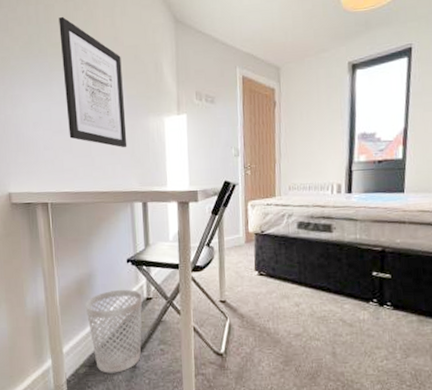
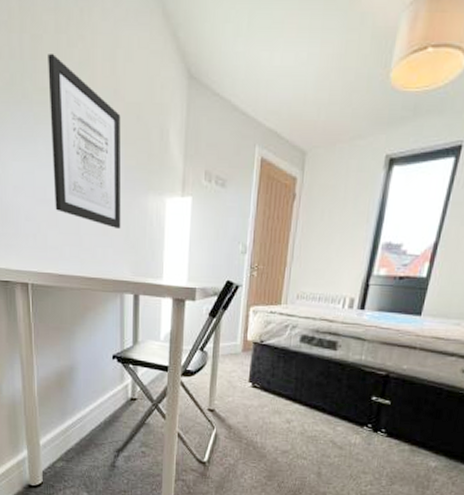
wastebasket: present [85,289,143,373] -> none [65,386,127,470]

